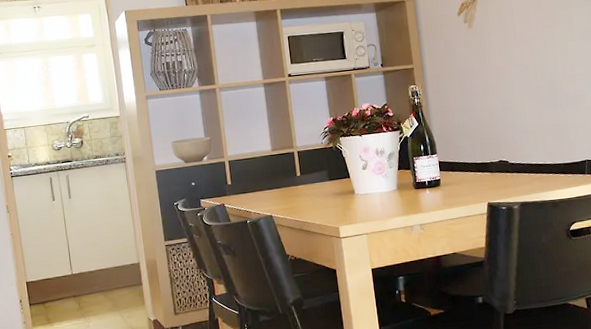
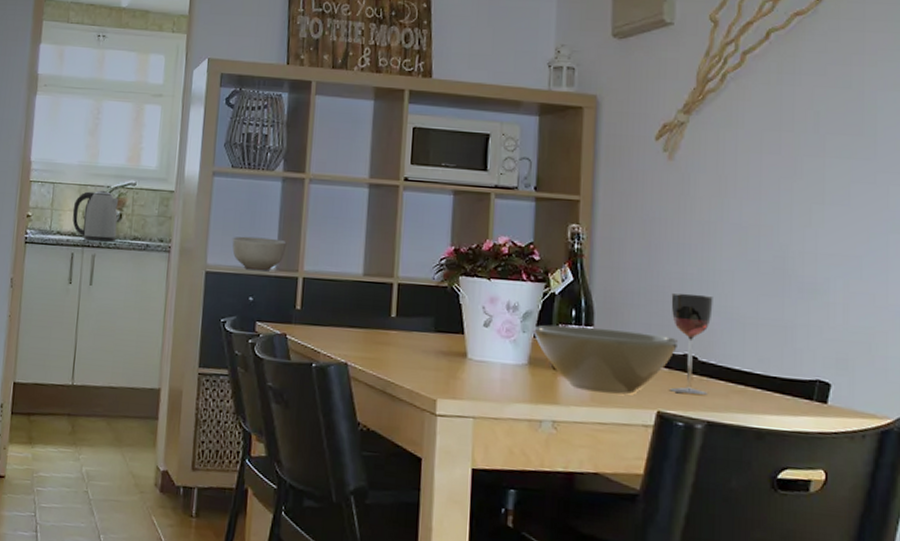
kettle: none [43,125,82,167] -> present [72,190,119,243]
bowl: none [397,151,495,200] -> present [534,324,679,395]
wineglass: none [485,117,519,188] -> present [670,293,713,396]

